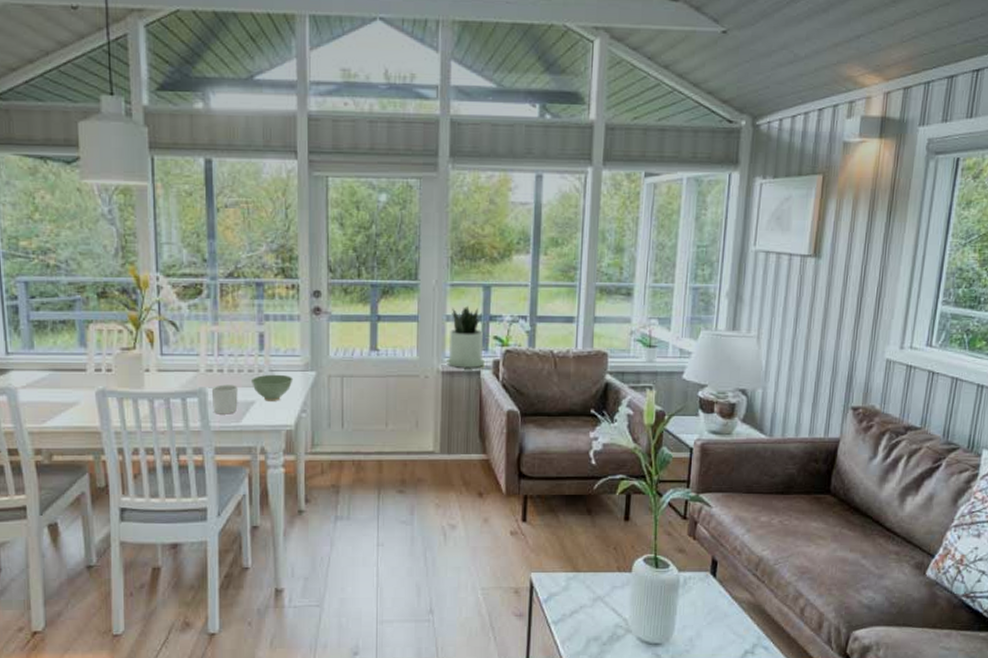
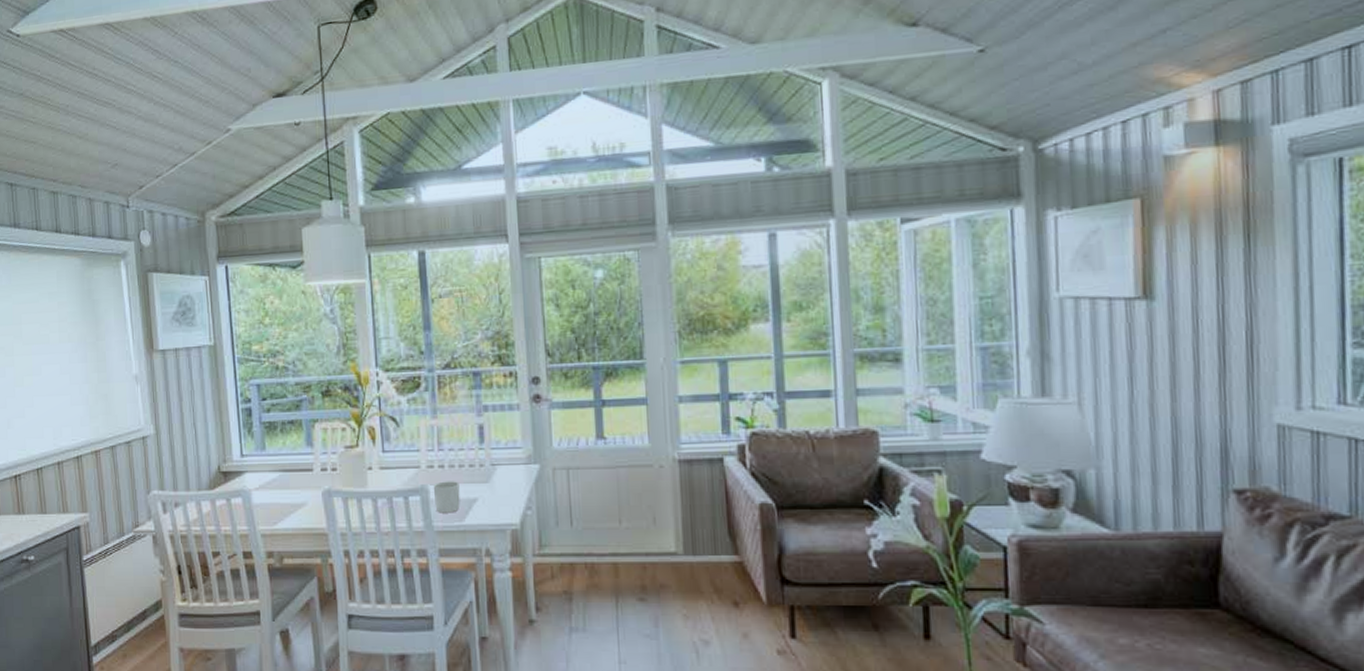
bowl: present [252,374,293,401] -> none [473,468,516,498]
planter: present [445,305,486,368] -> none [681,384,729,455]

